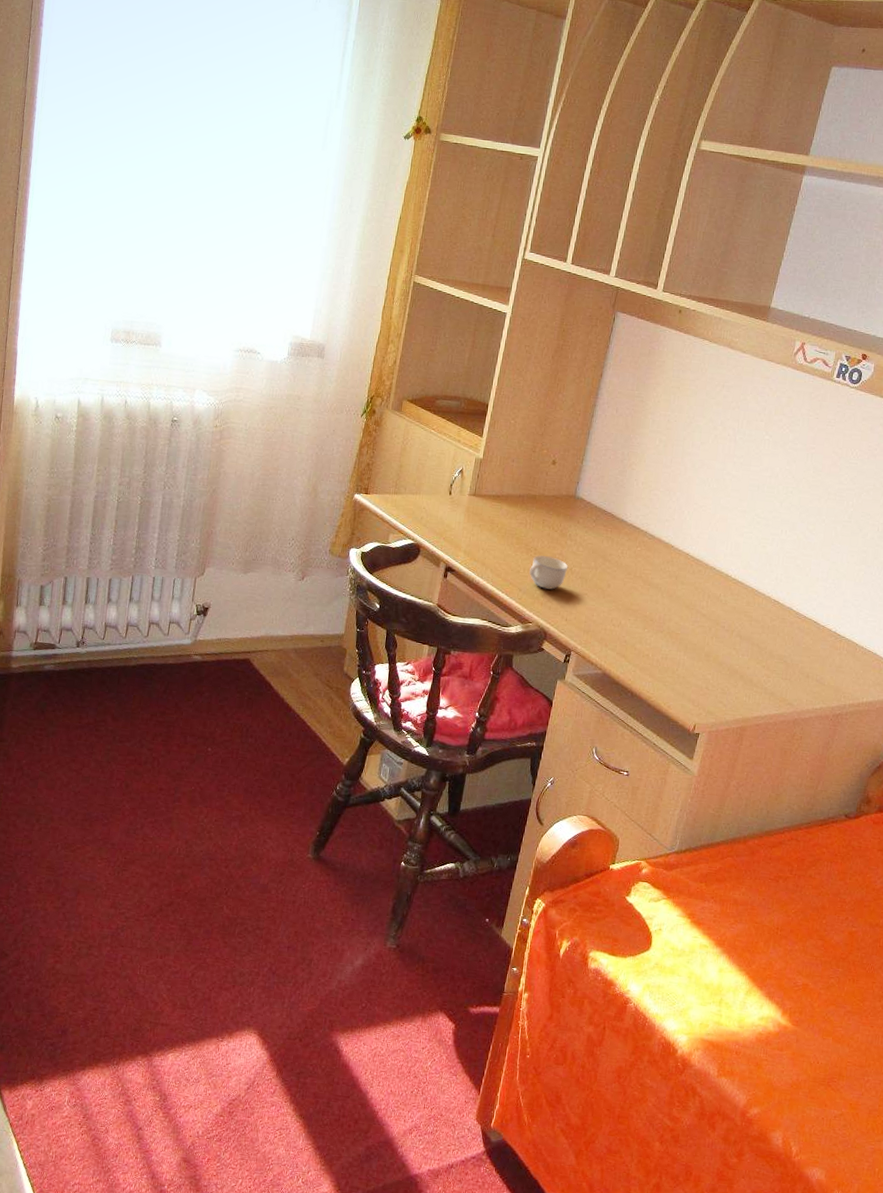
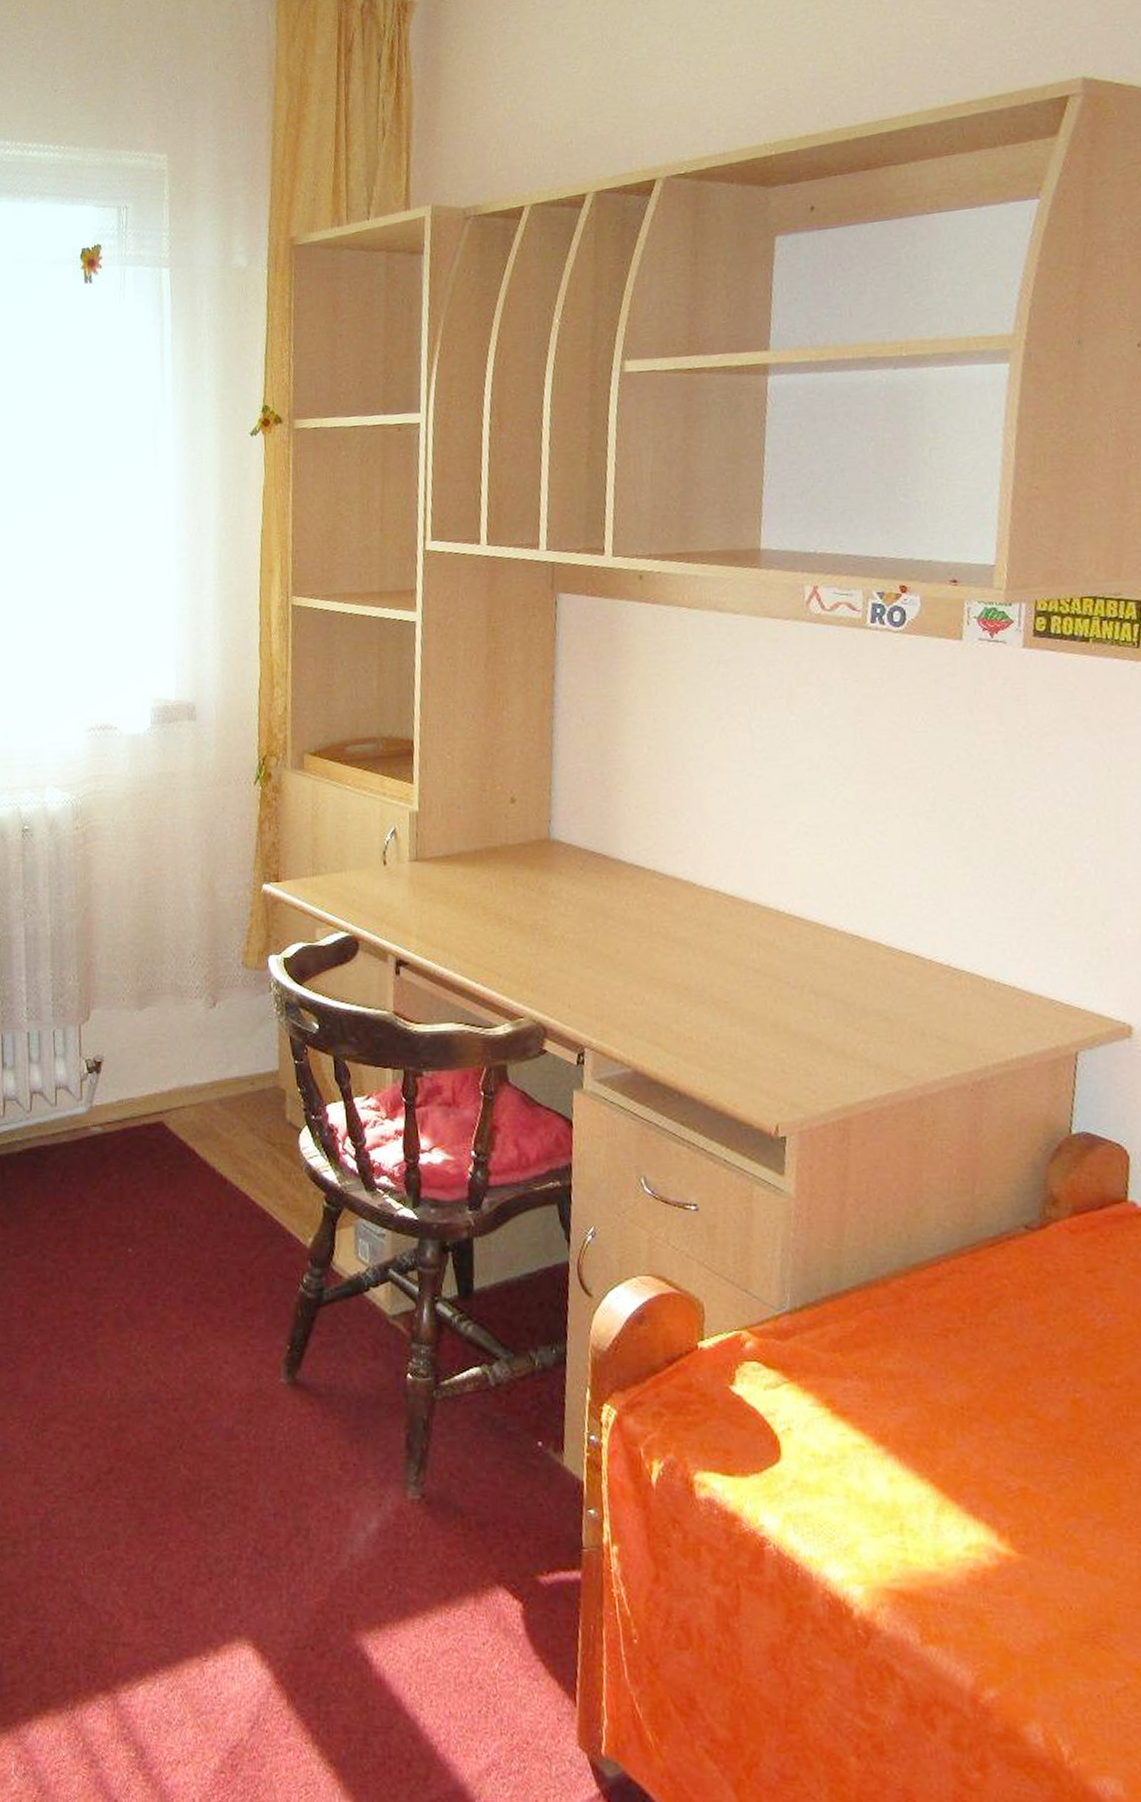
cup: present [529,555,568,590] -> none [507,924,559,969]

